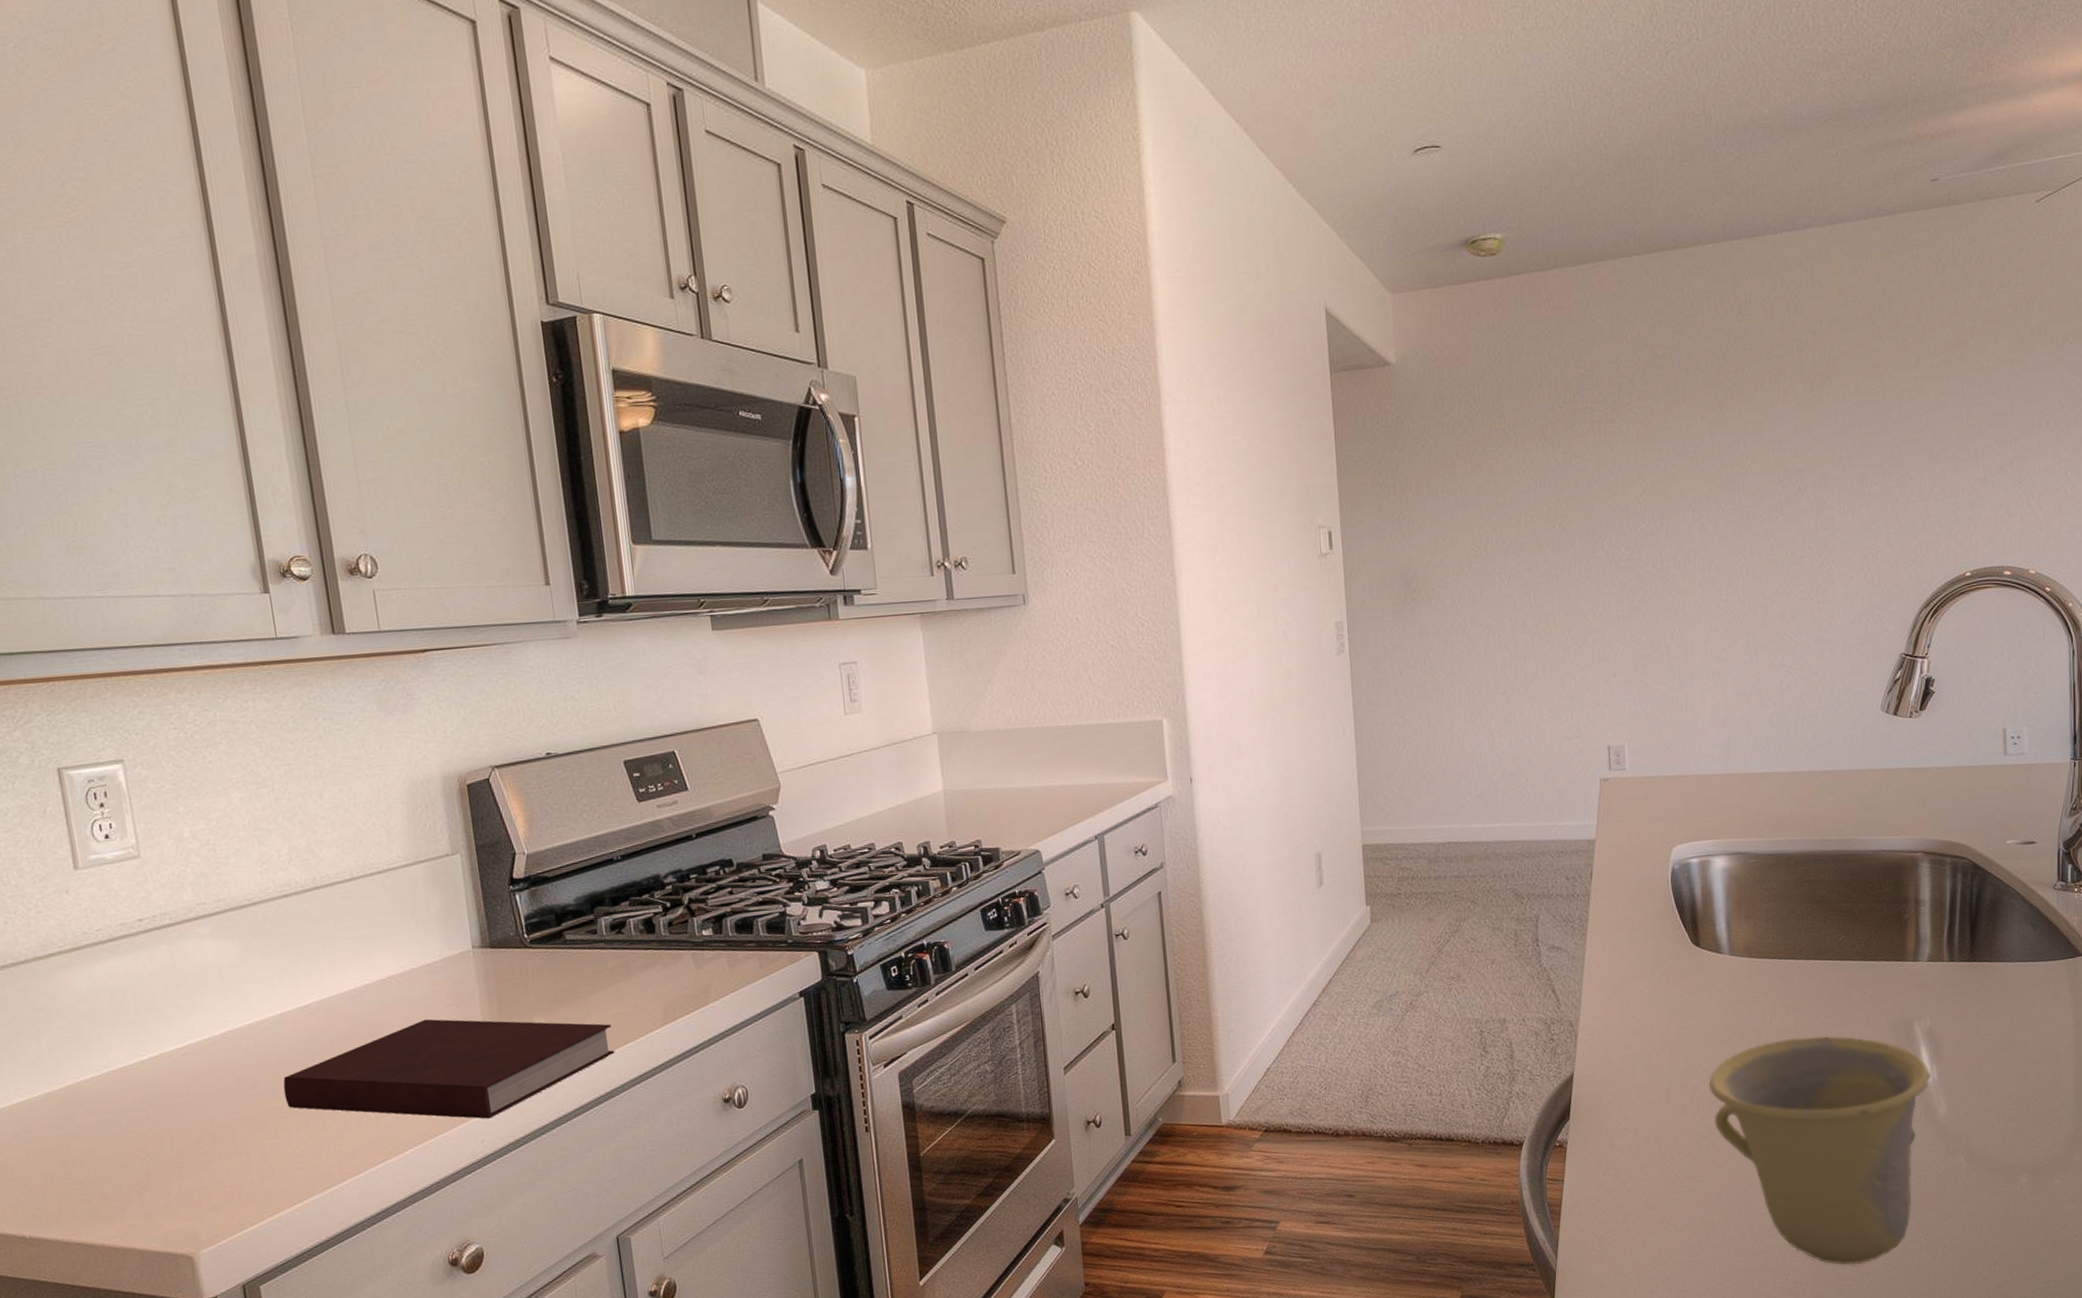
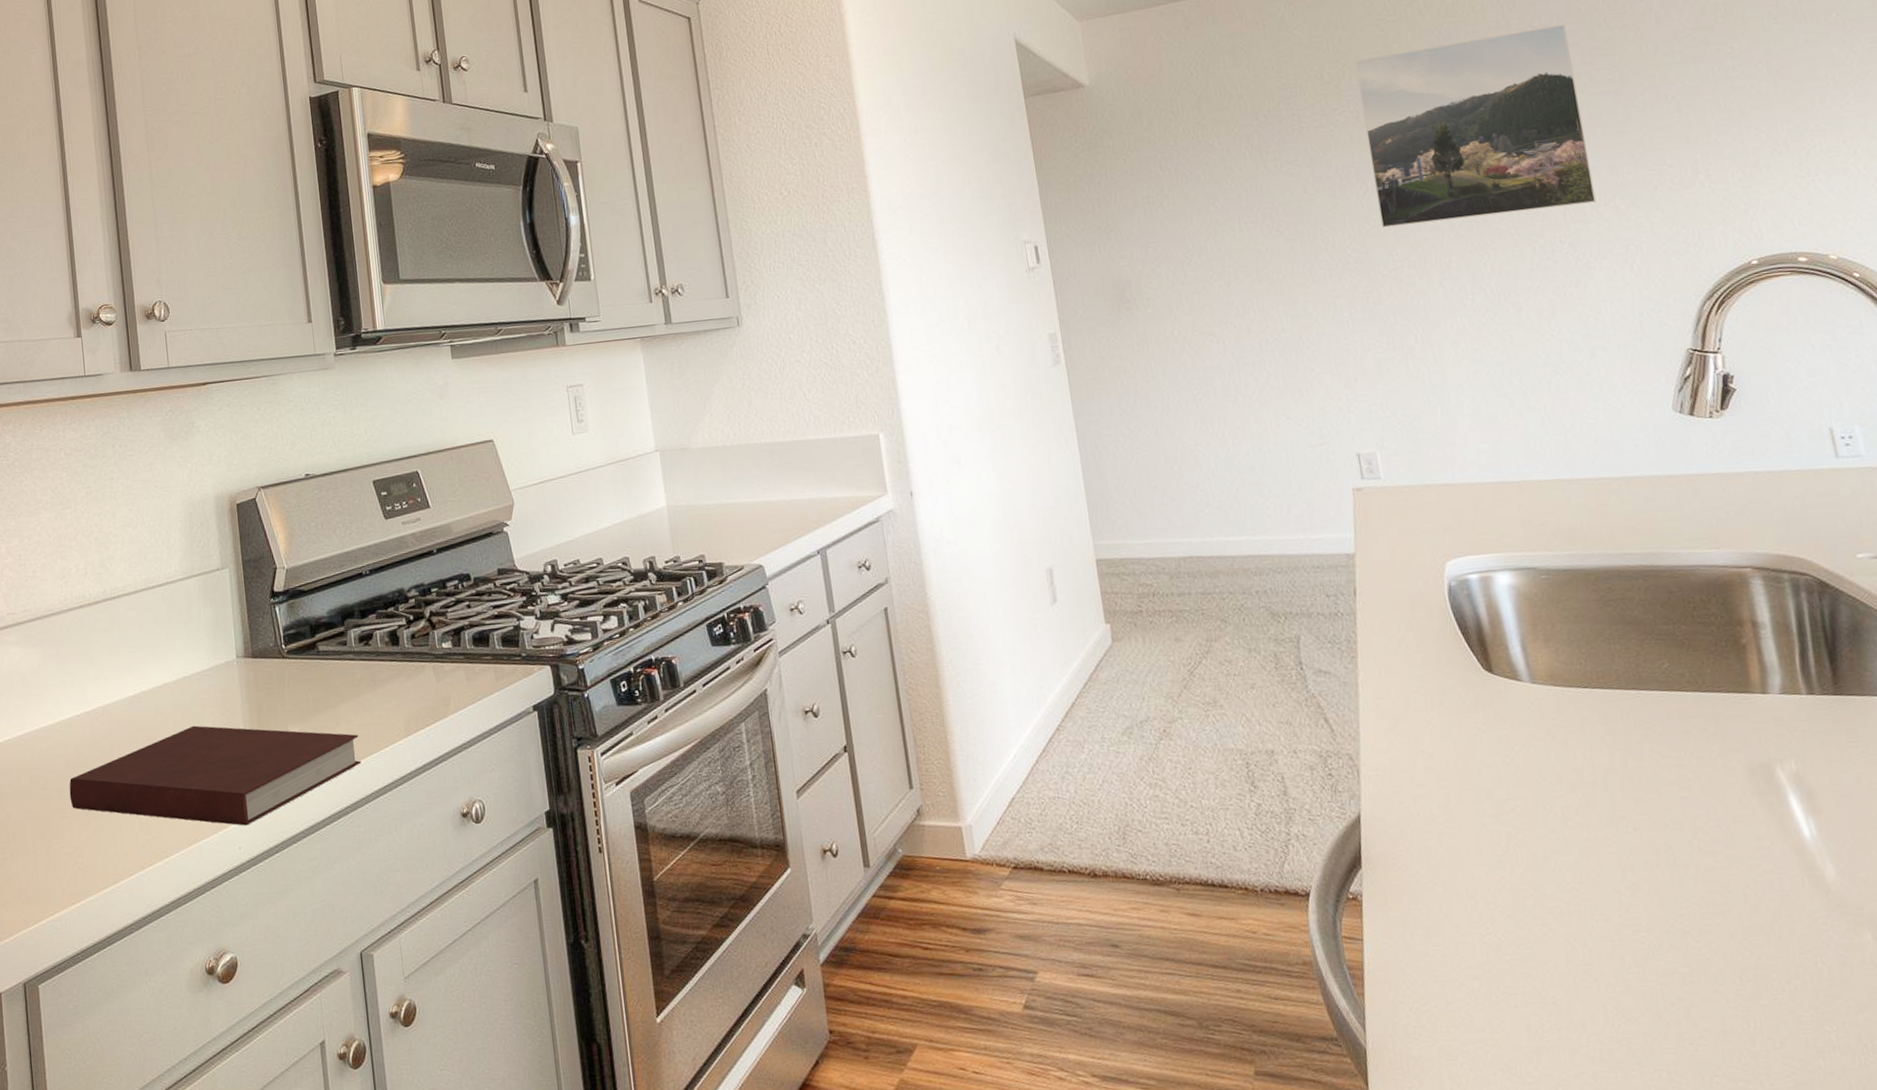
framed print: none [1649,330,1846,527] -> present [1354,23,1597,228]
cup: present [1709,1035,1931,1266] -> none [1525,779,1812,1064]

